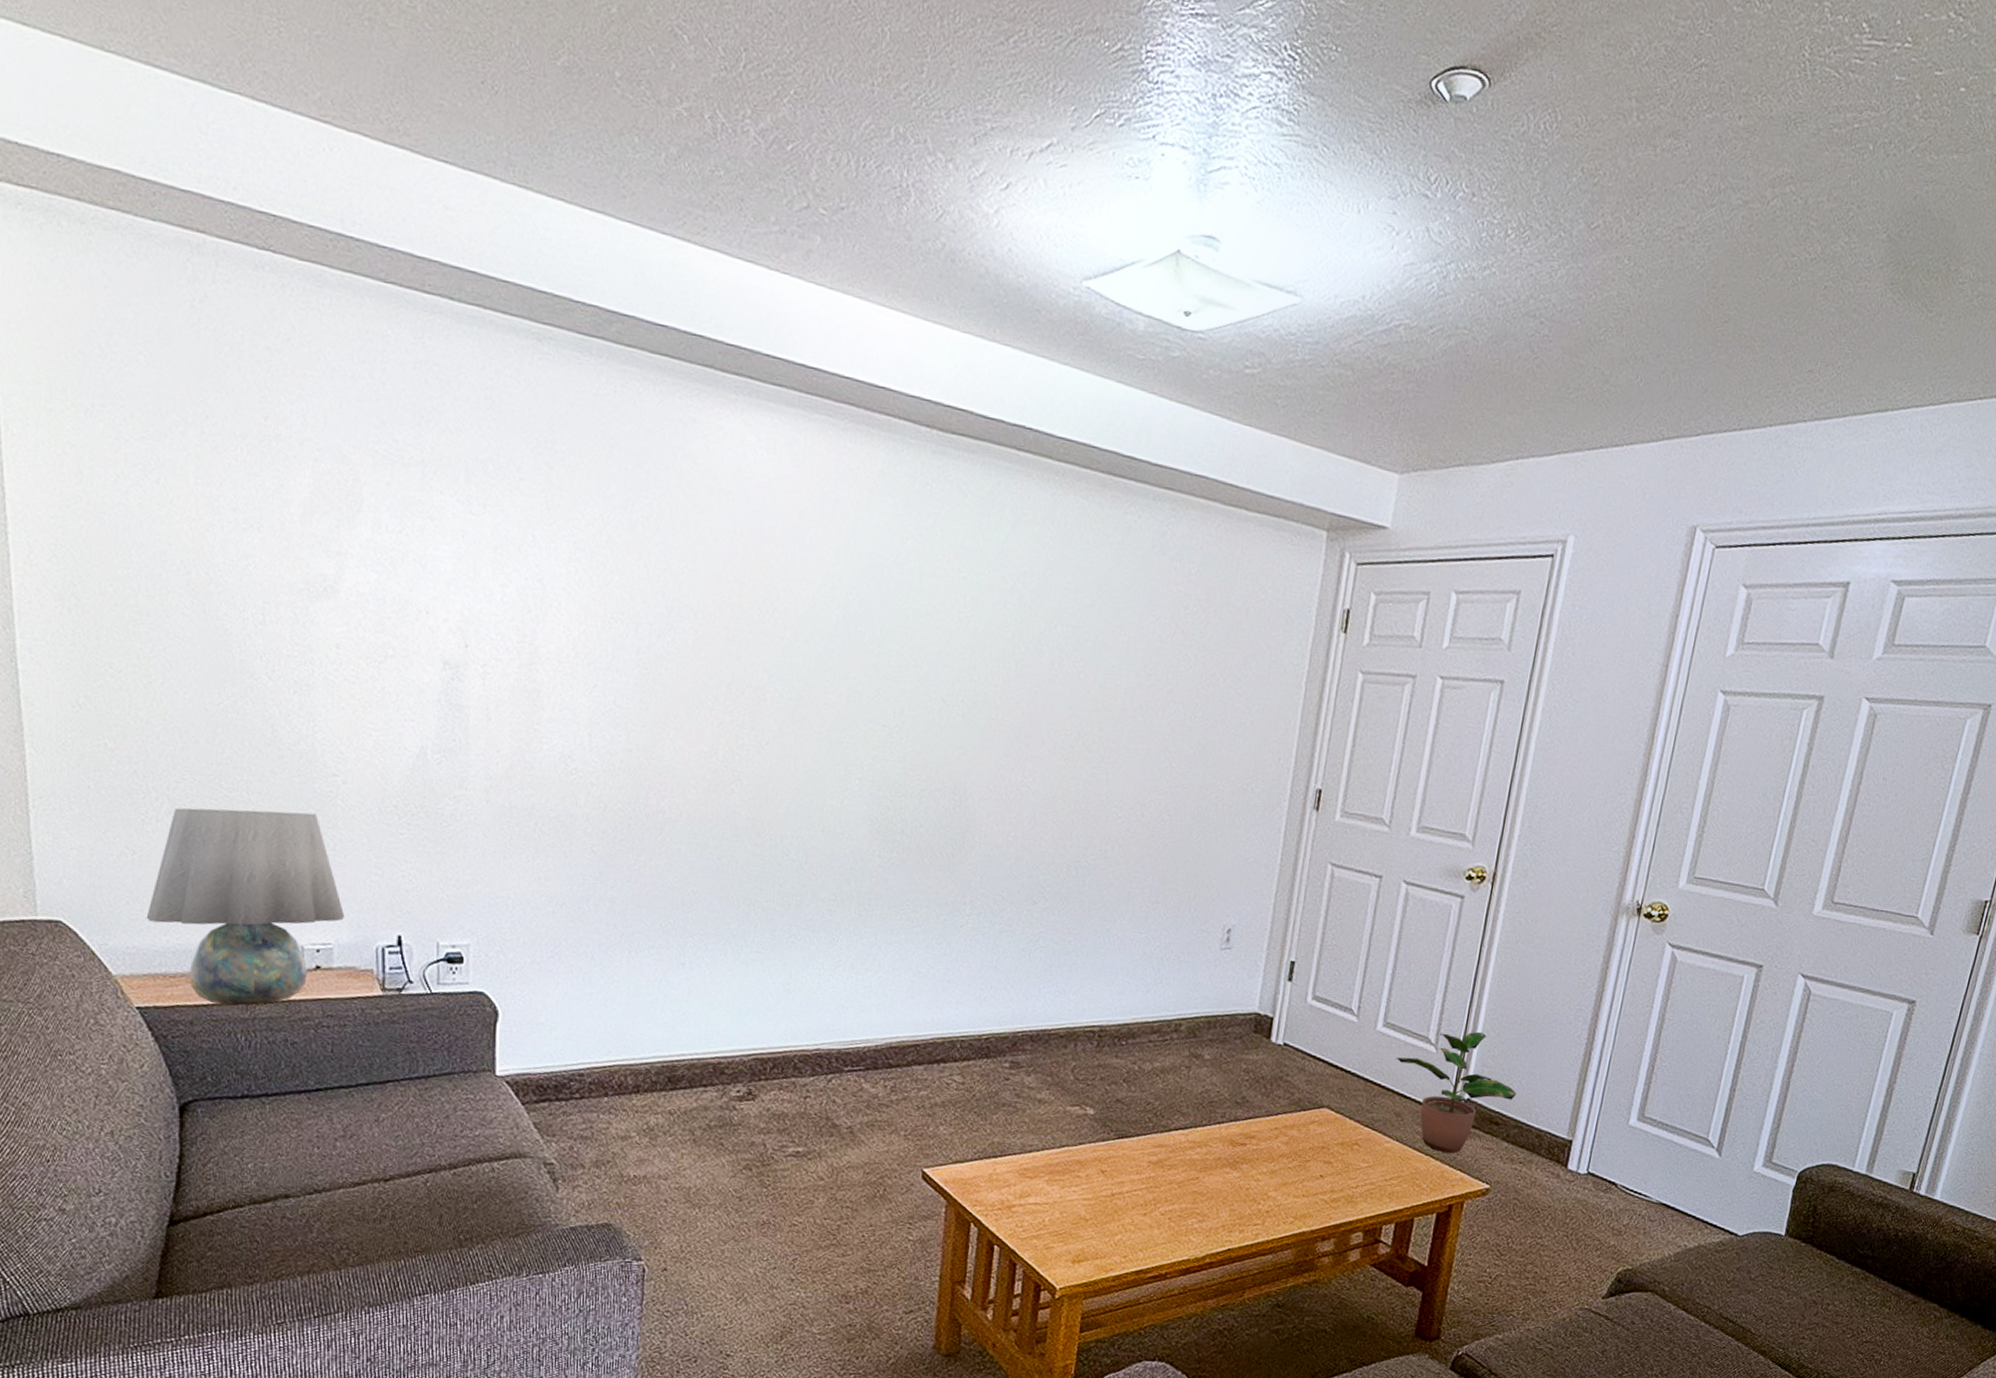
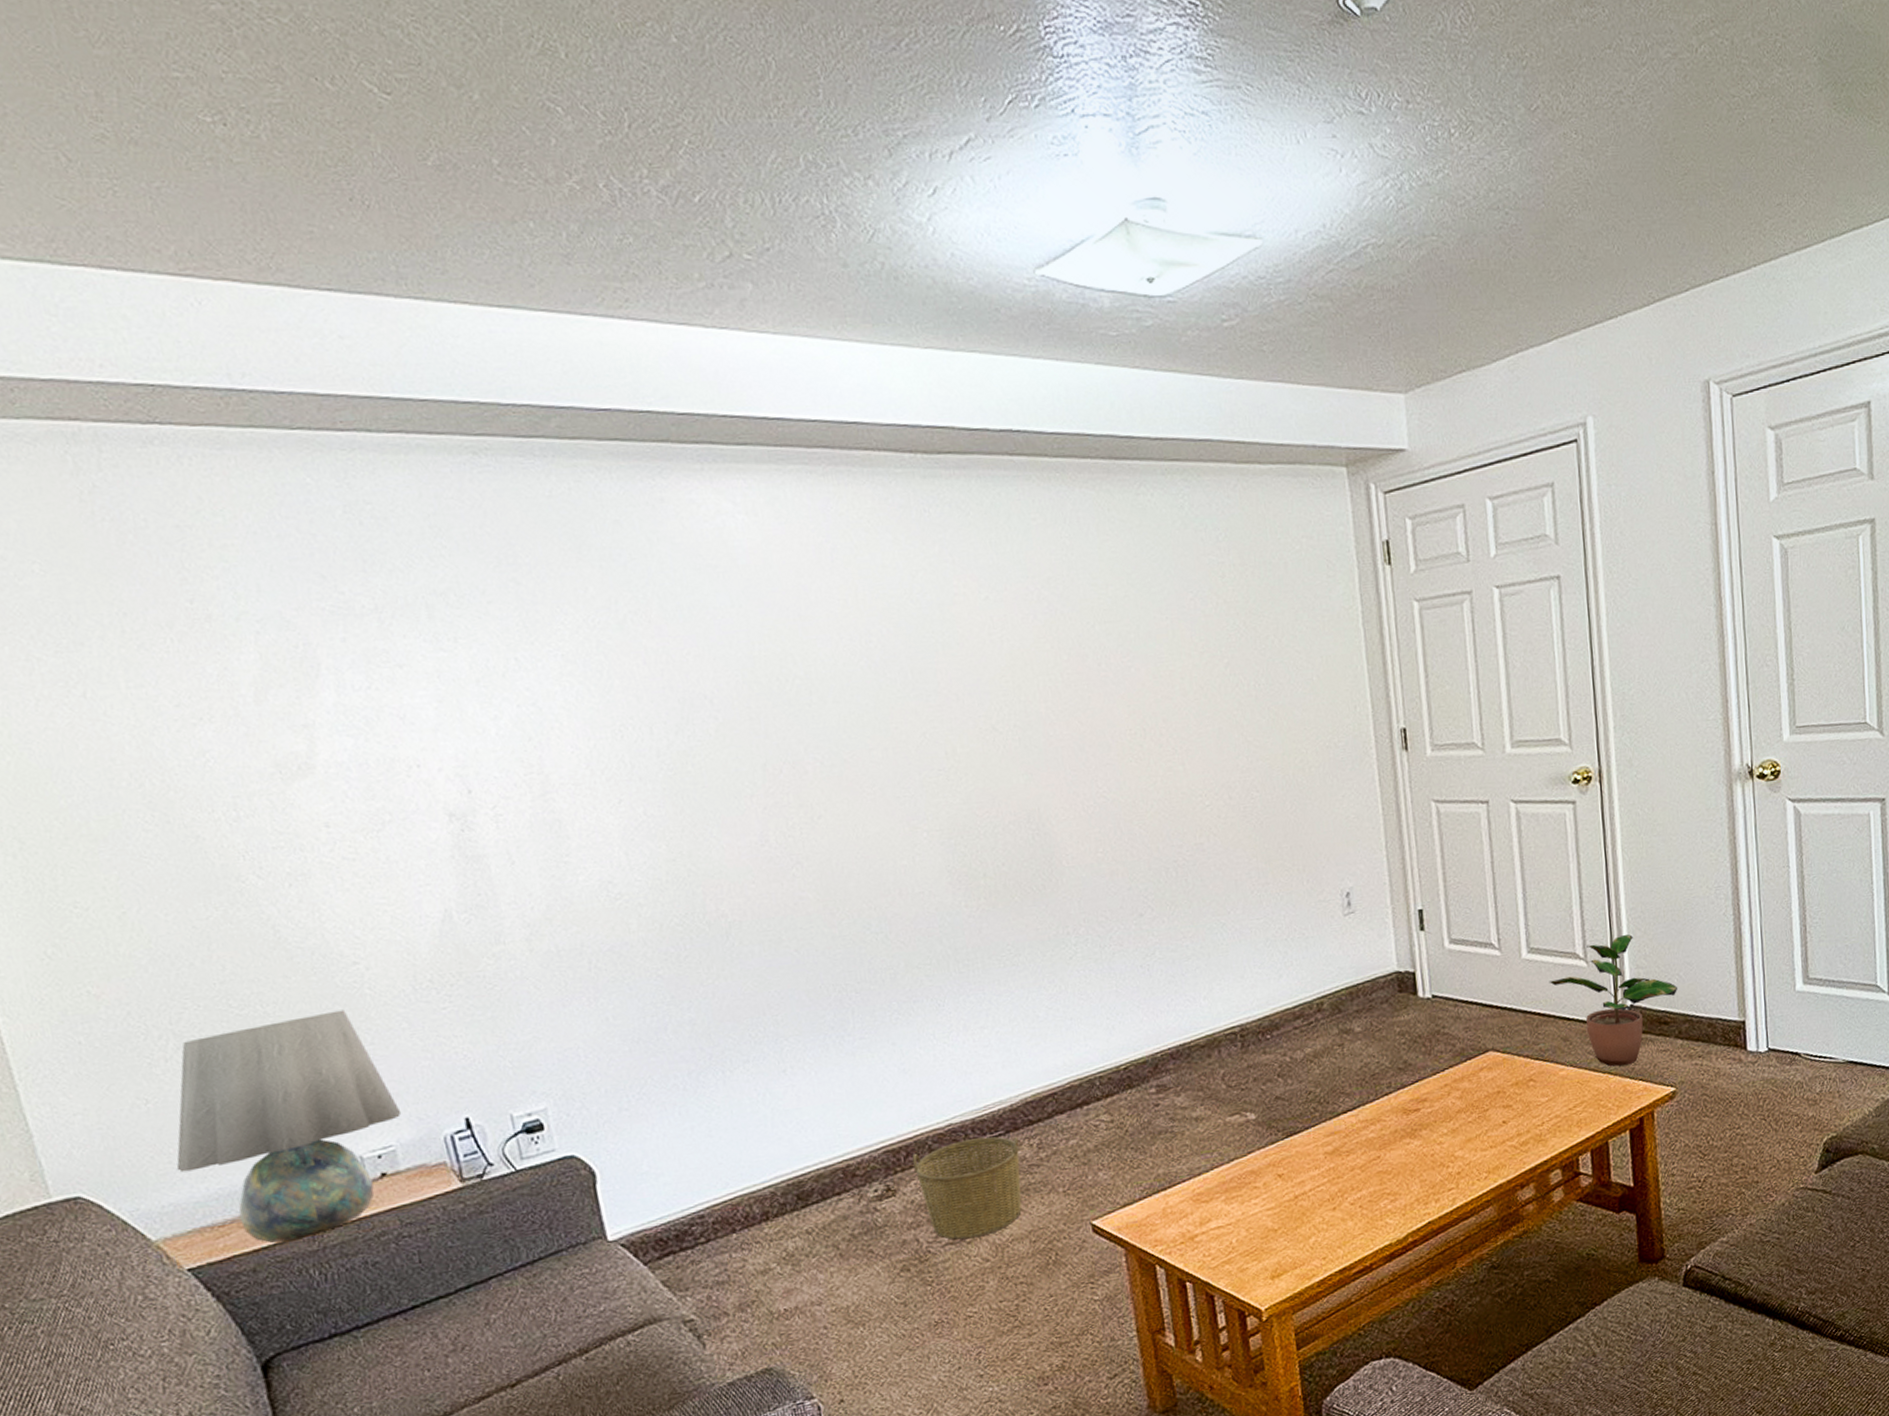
basket: none [777,1066,876,1157] -> present [912,1136,1022,1240]

